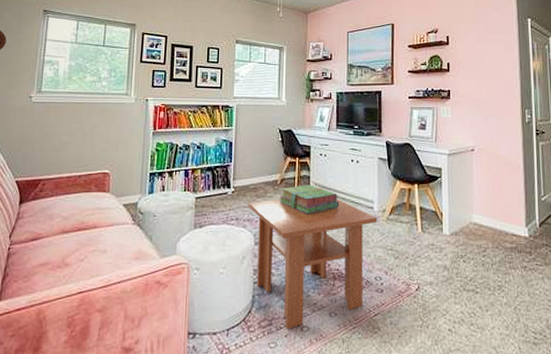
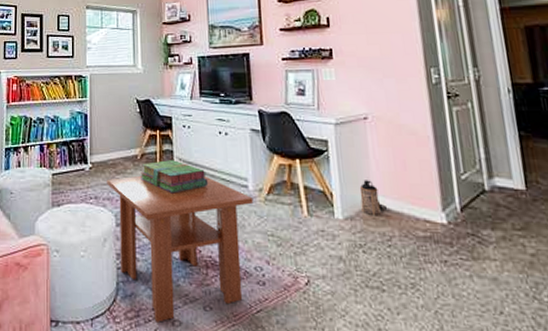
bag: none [464,202,485,232] -> present [359,180,388,216]

